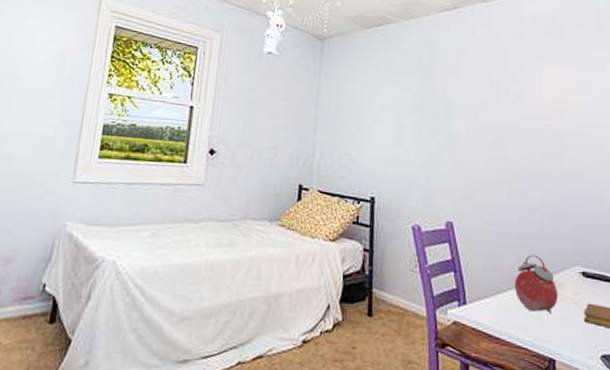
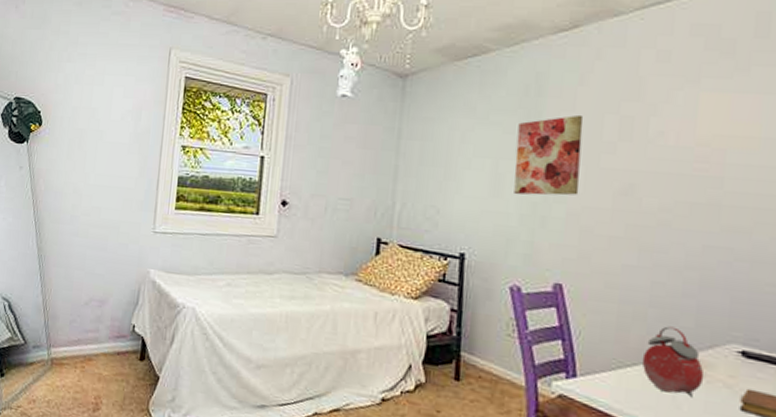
wall art: none [413,78,464,146] -> present [514,114,584,196]

